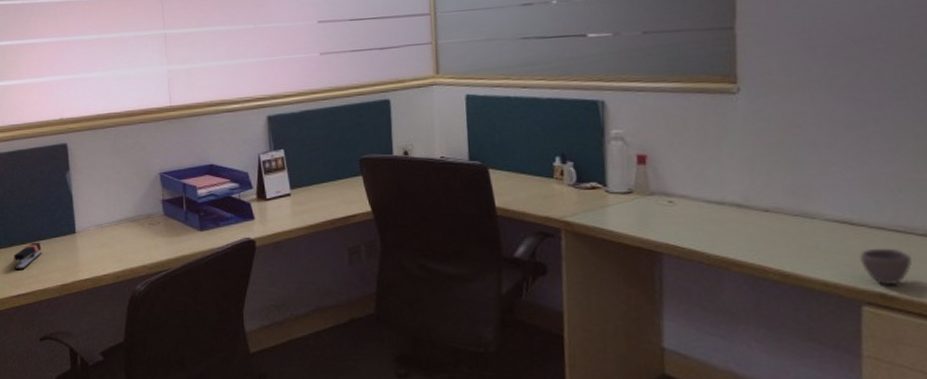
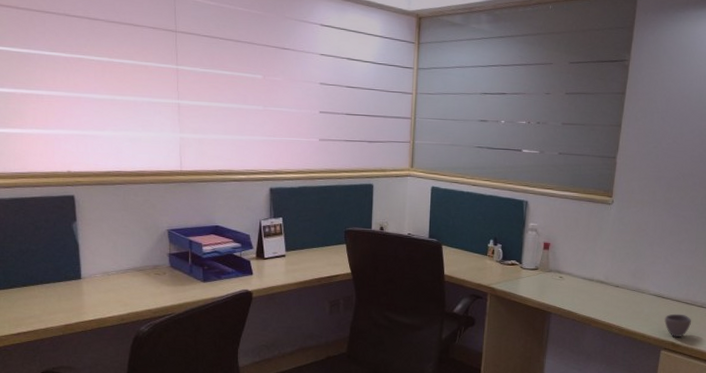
stapler: present [14,242,43,269] -> none [14,285,46,310]

